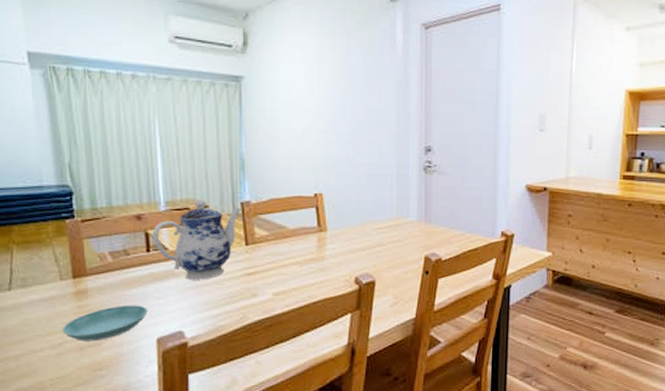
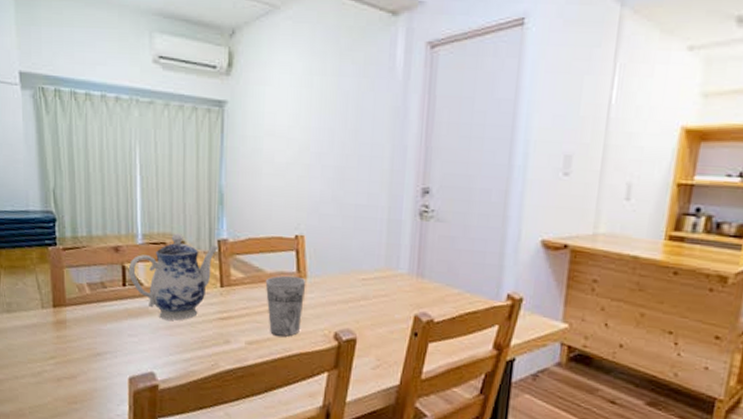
saucer: present [62,305,148,341] -> none [42,339,121,374]
cup: none [288,230,327,285] -> present [265,275,306,337]

